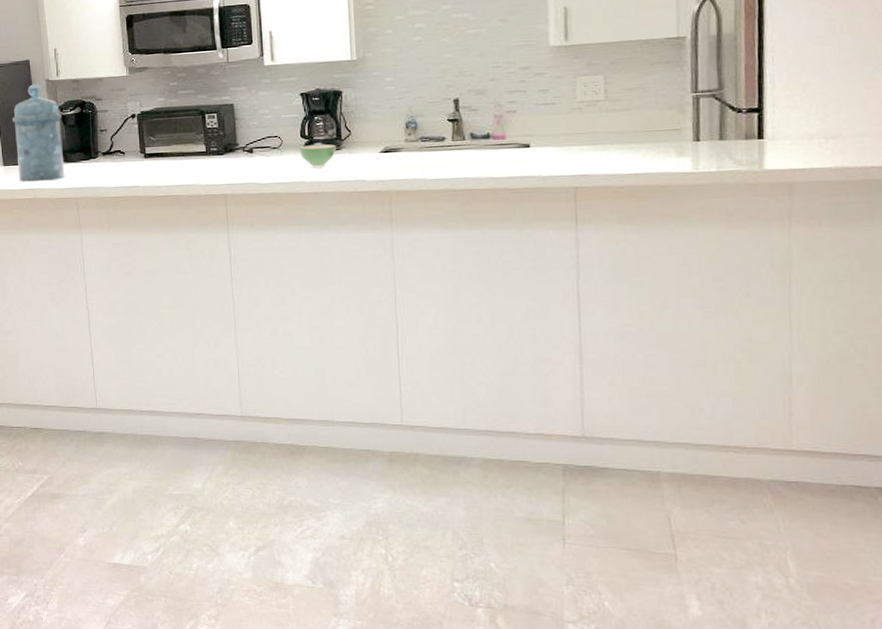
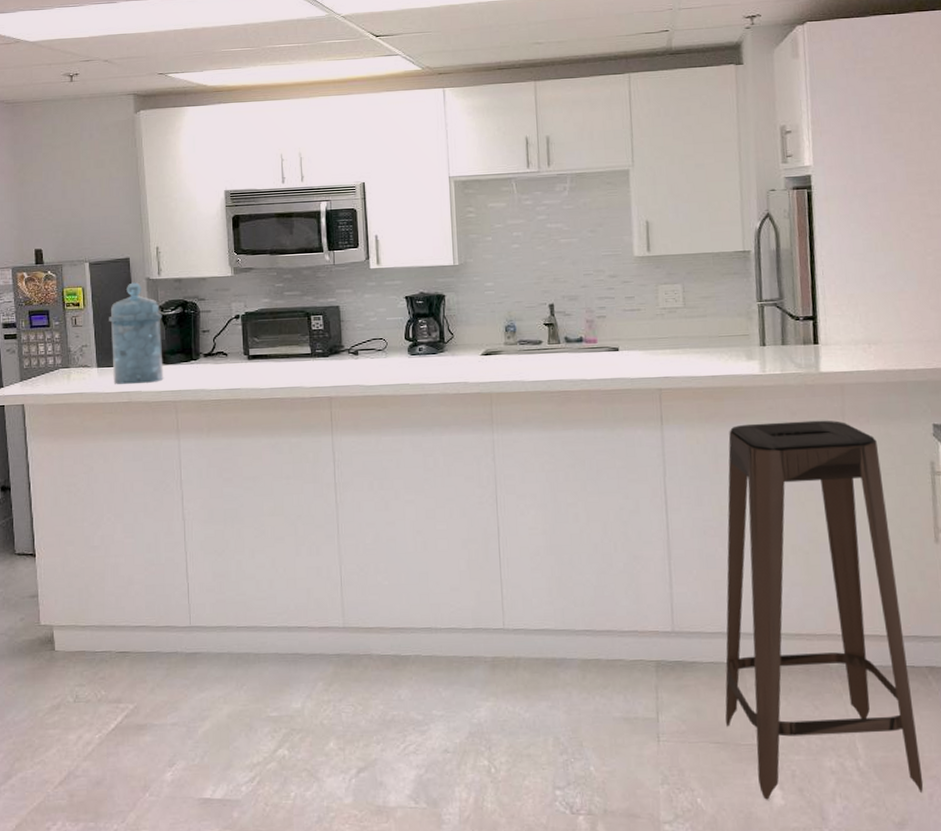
bowl: present [298,144,337,168] -> none [403,347,440,370]
bar stool: none [638,221,865,616] -> present [725,420,924,800]

